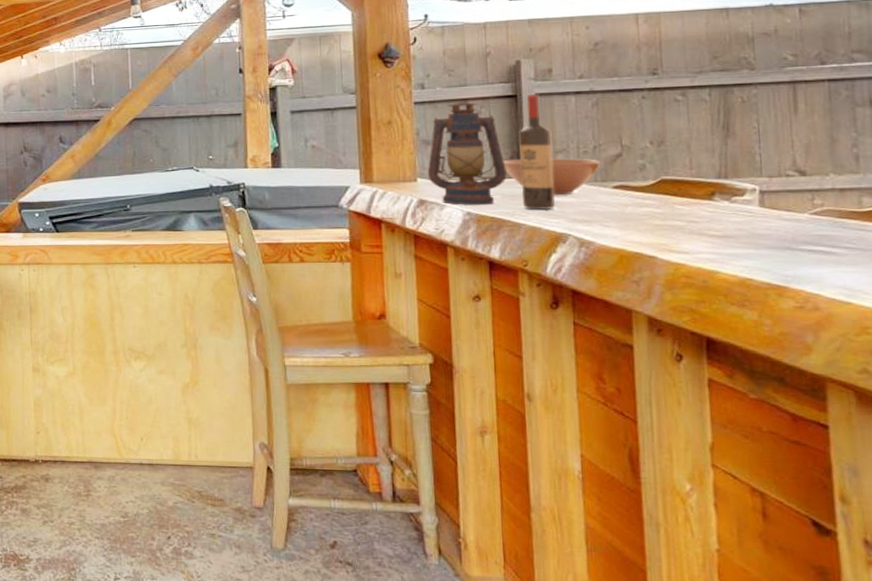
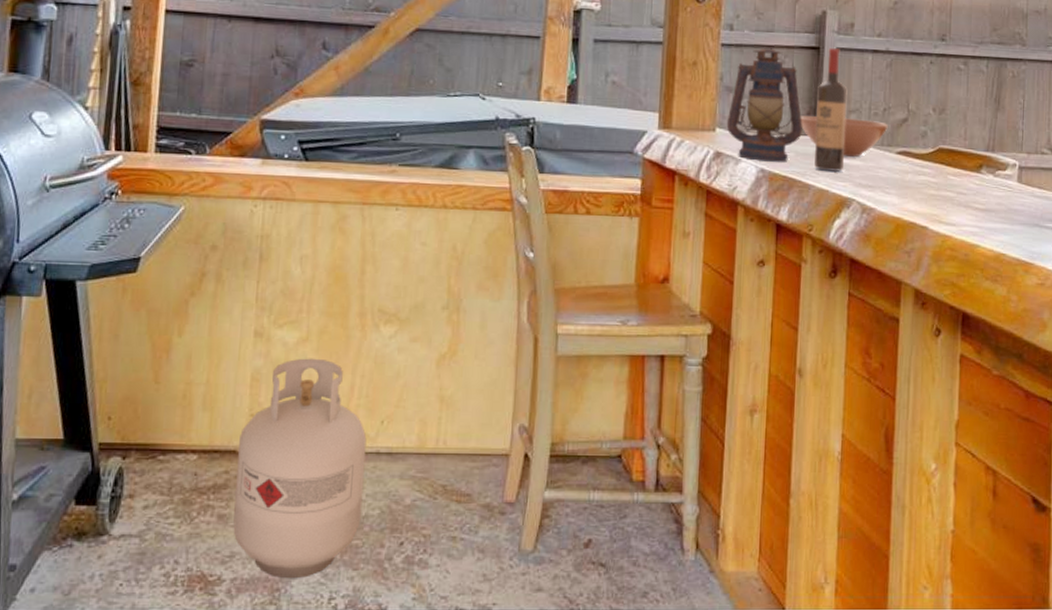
propane tank: none [31,388,134,562] -> present [233,358,367,579]

